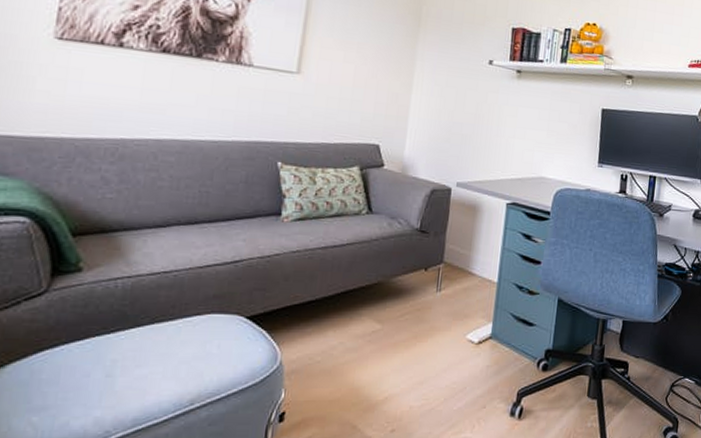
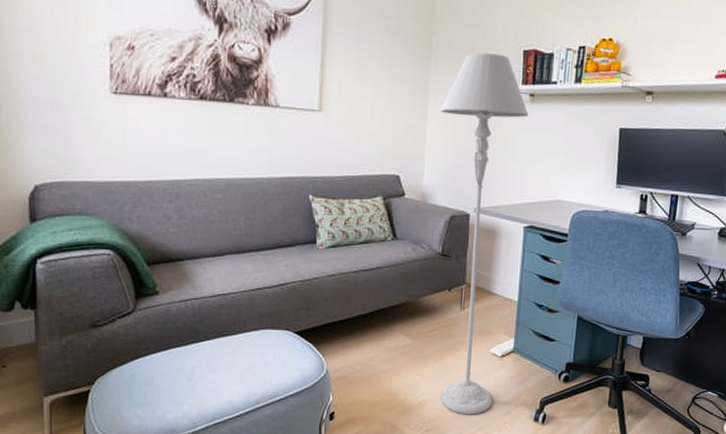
floor lamp: none [409,27,515,411] -> present [440,53,529,415]

